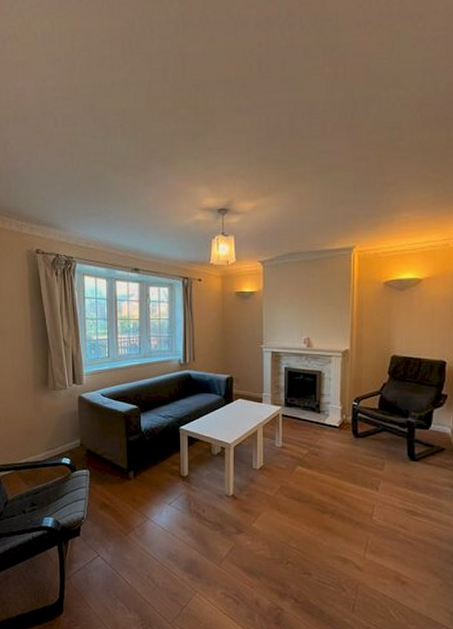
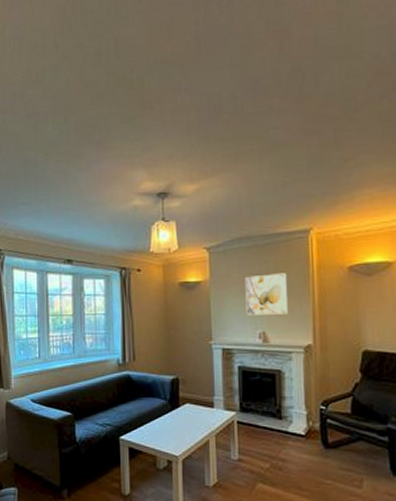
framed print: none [294,286,330,323] -> present [245,273,288,316]

